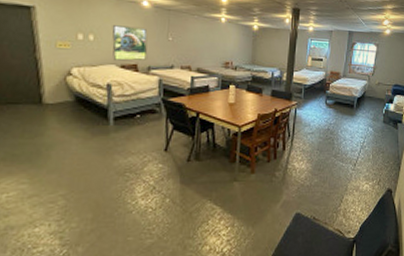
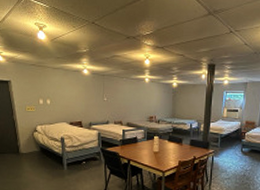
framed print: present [112,25,148,61] -> none [62,91,89,119]

